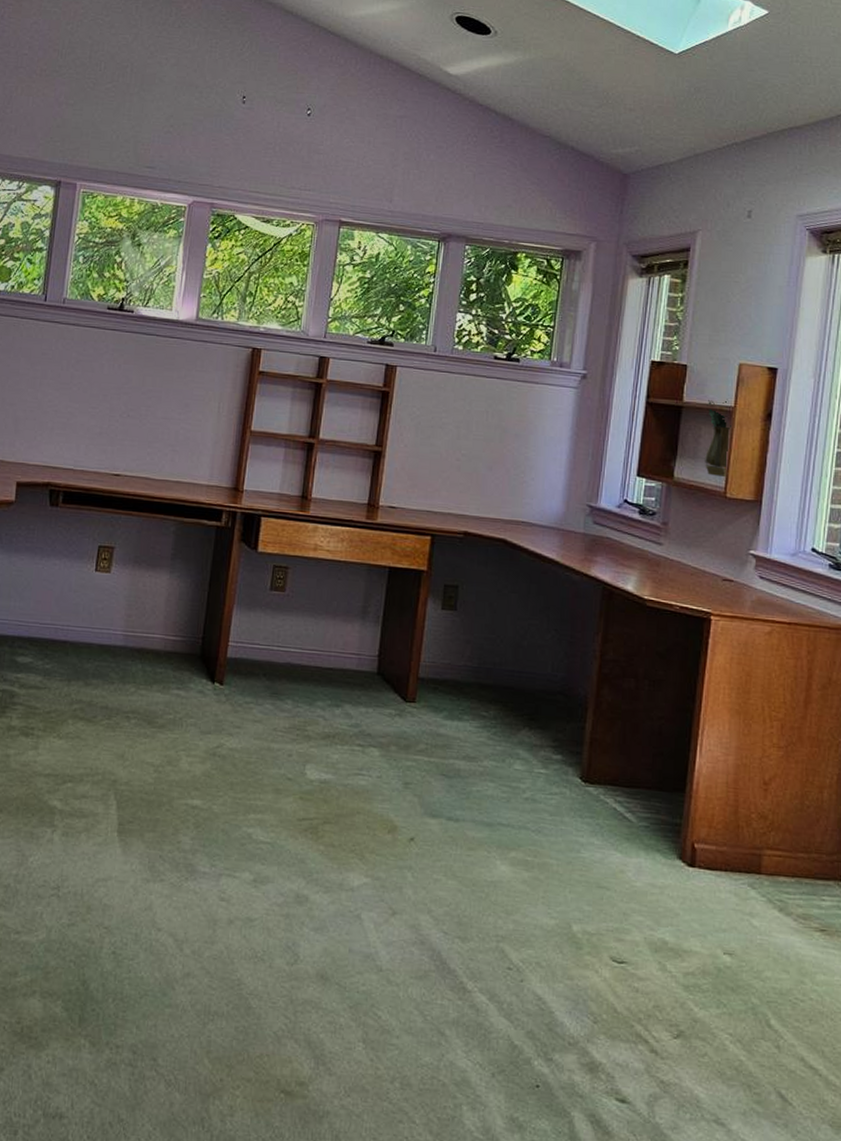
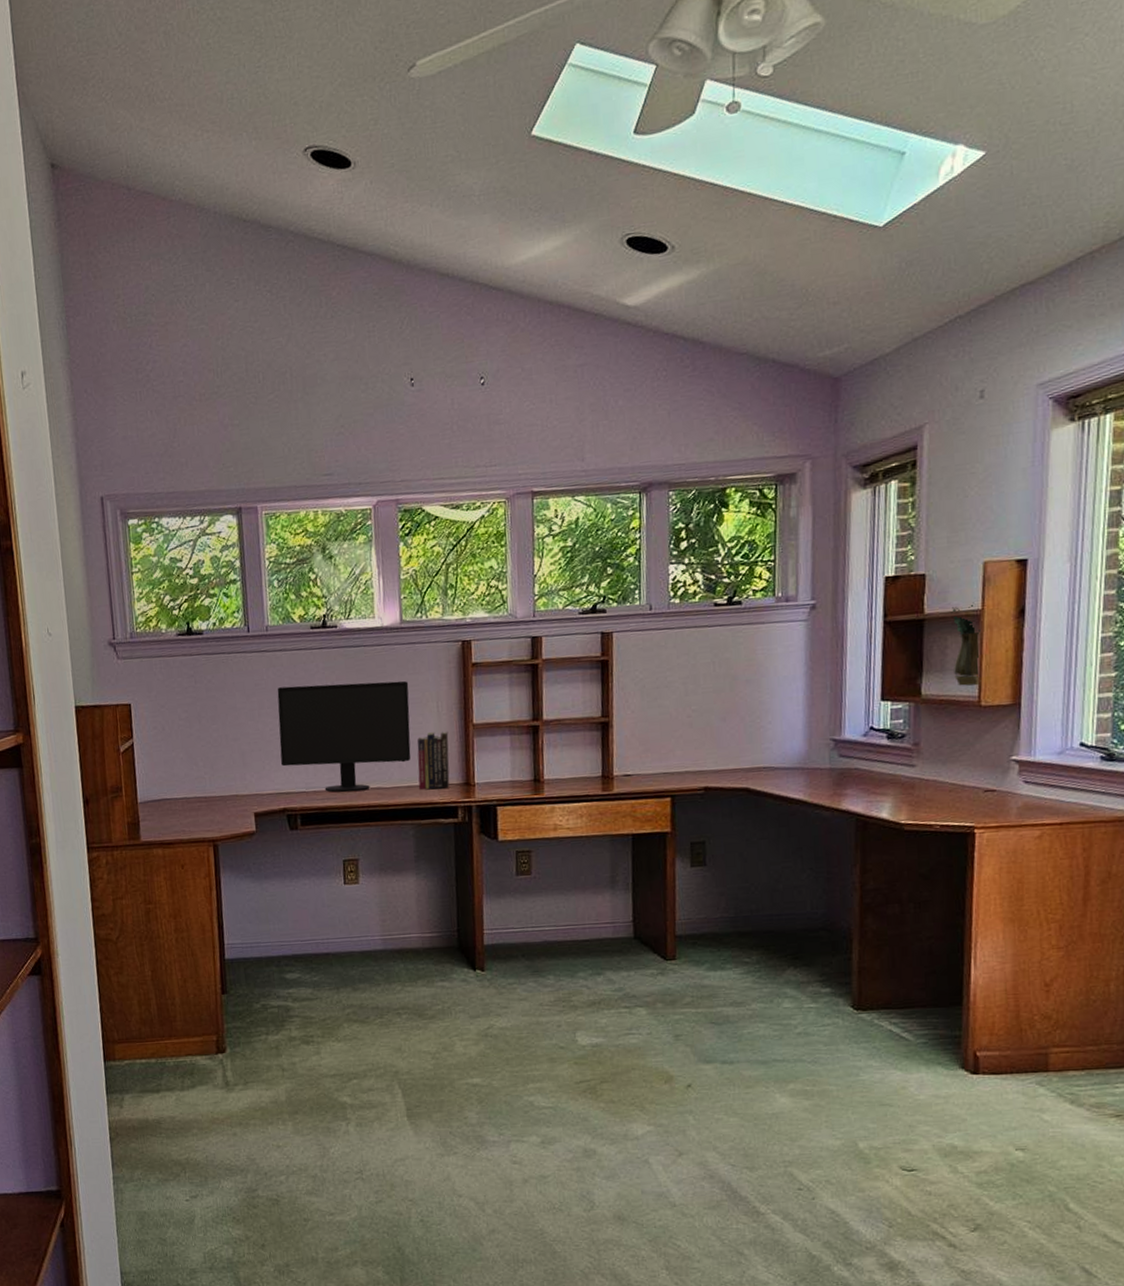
computer monitor: none [53,360,194,479] -> present [277,680,411,793]
books: none [187,431,225,491] -> present [417,731,450,790]

